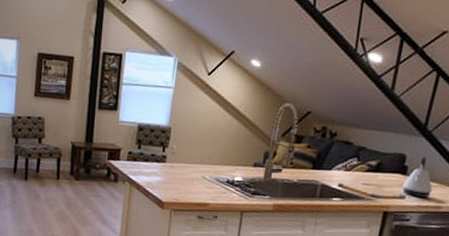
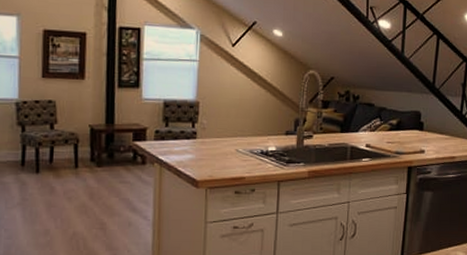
kettle: present [402,156,433,198] -> none [421,112,446,150]

